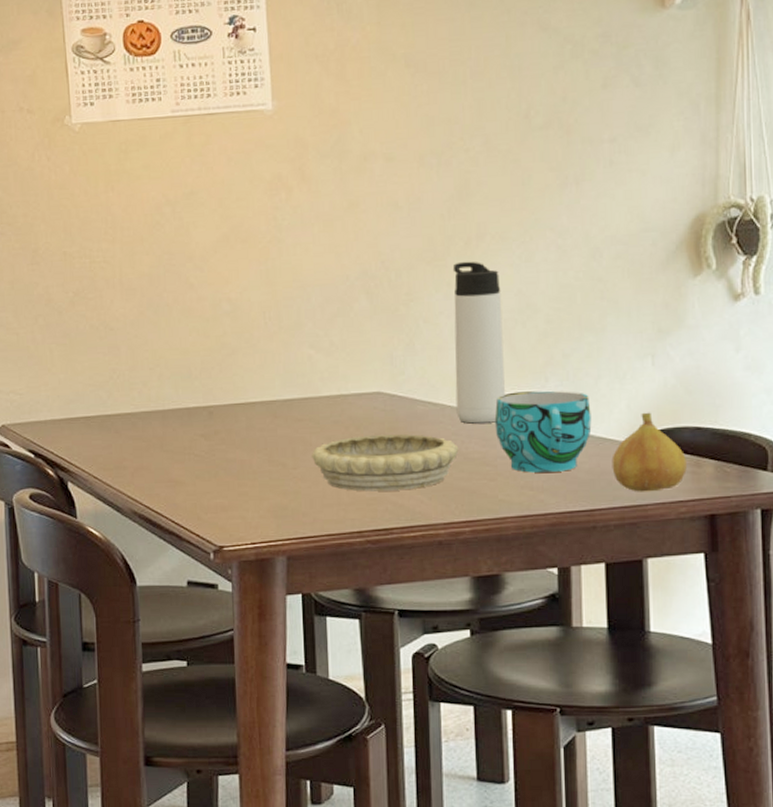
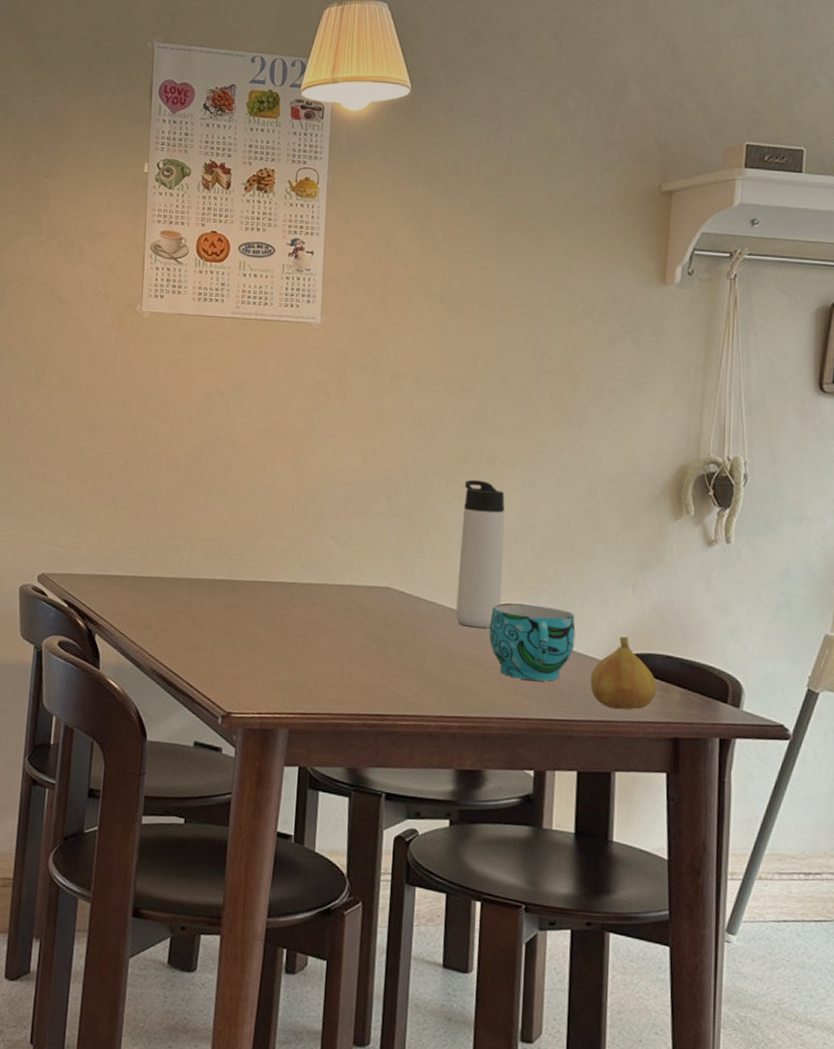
decorative bowl: present [312,433,459,492] -> none [321,625,455,681]

